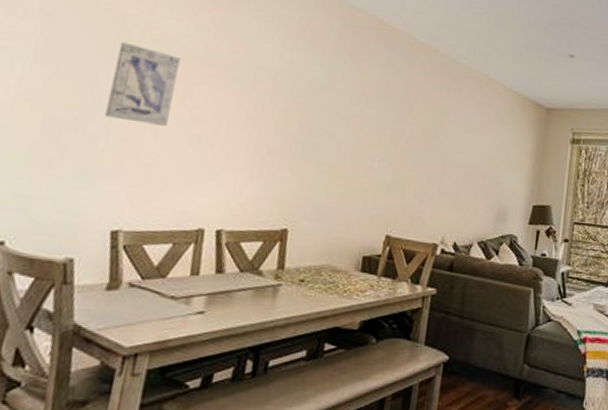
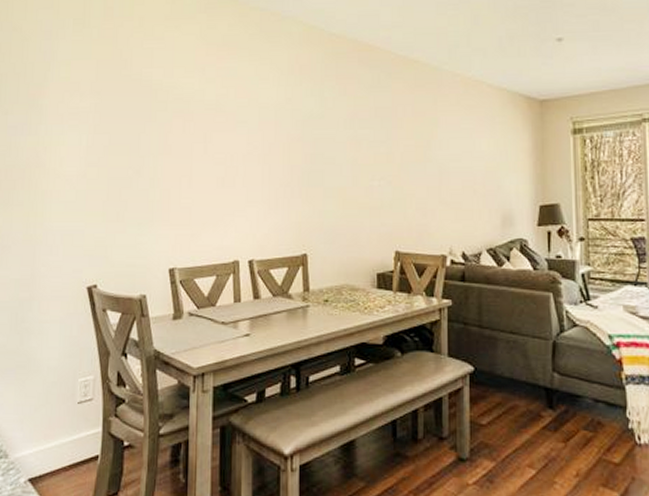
wall art: present [105,42,180,126] -> none [150,105,198,173]

